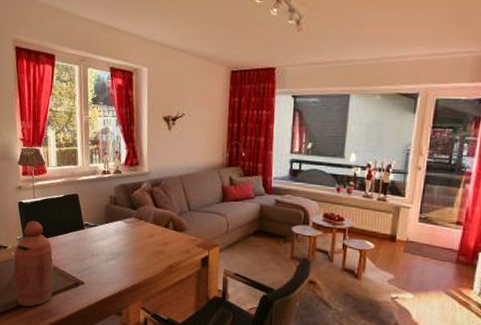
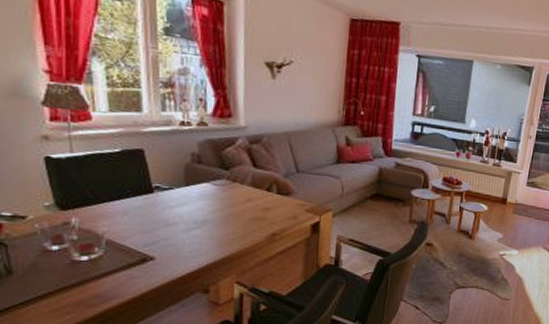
bottle: present [14,221,53,307] -> none [40,182,106,293]

